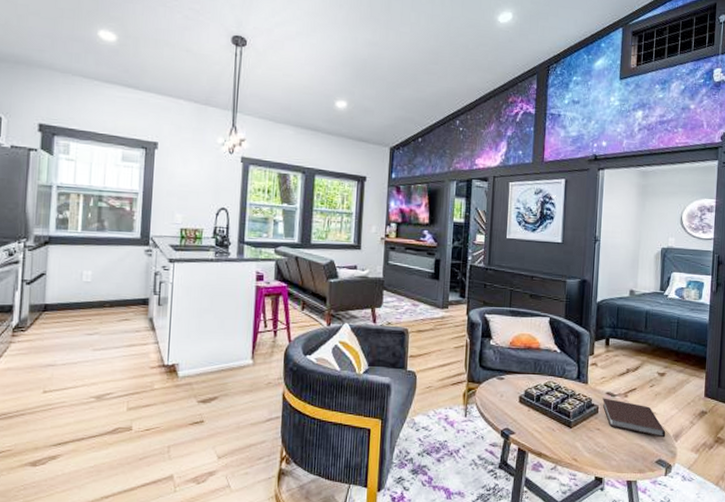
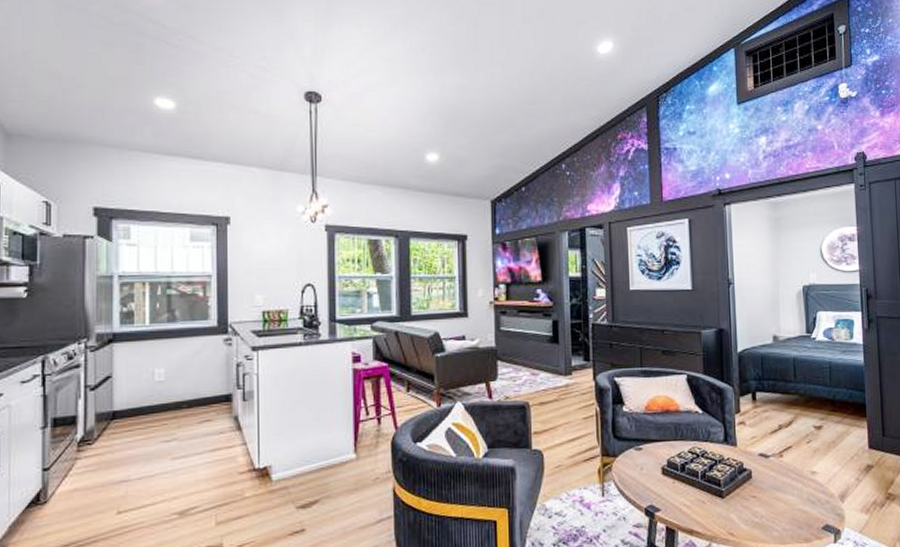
notebook: present [602,398,666,438] -> none [755,460,830,500]

